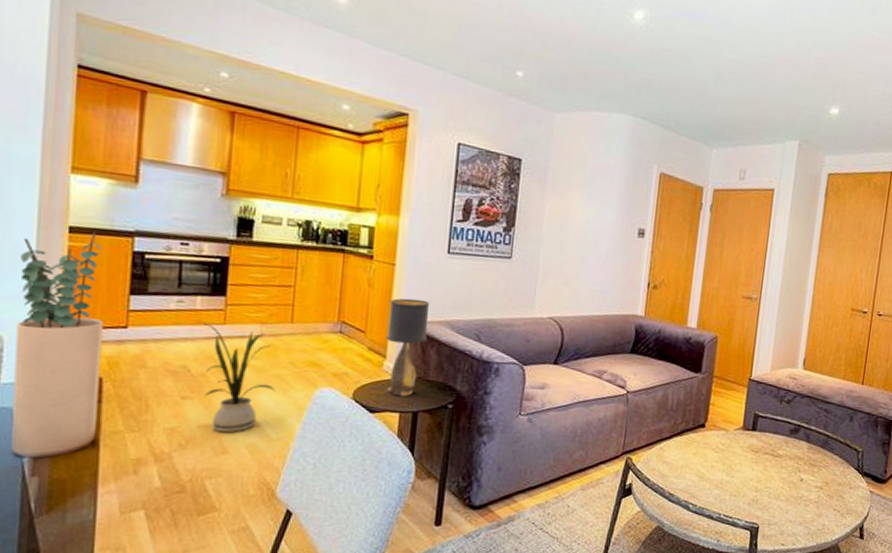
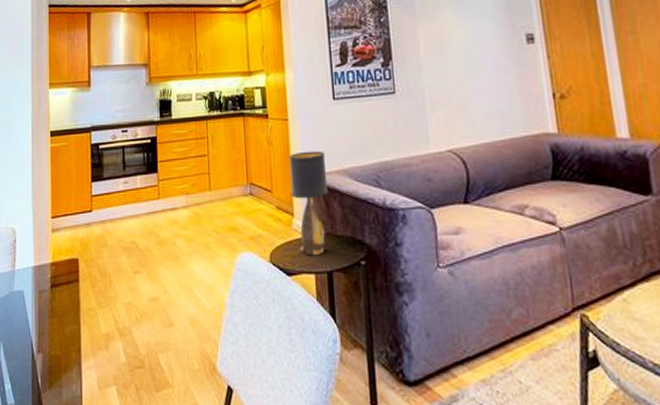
vase: present [10,233,104,459] -> none [23,134,78,336]
house plant: present [198,322,275,433] -> none [140,199,204,305]

